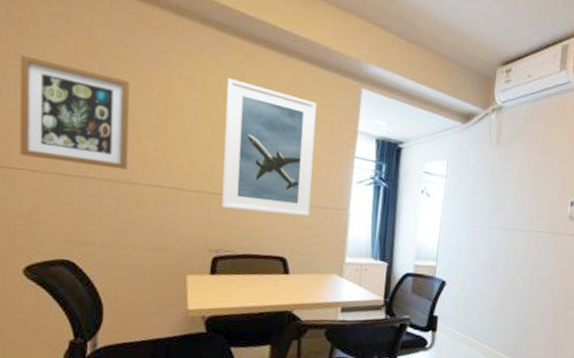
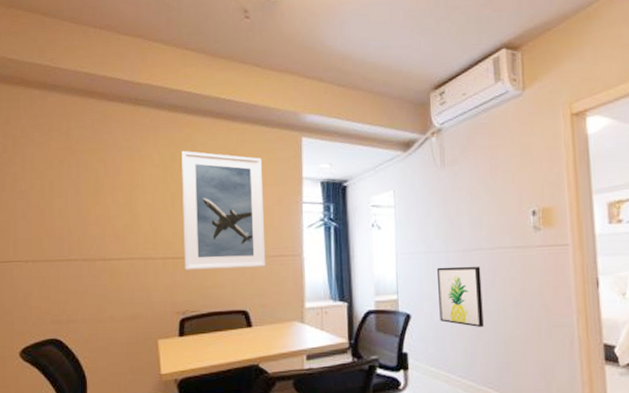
wall art: present [19,53,130,170] -> none [14,163,102,250]
wall art: none [472,241,516,302] -> present [437,266,484,328]

